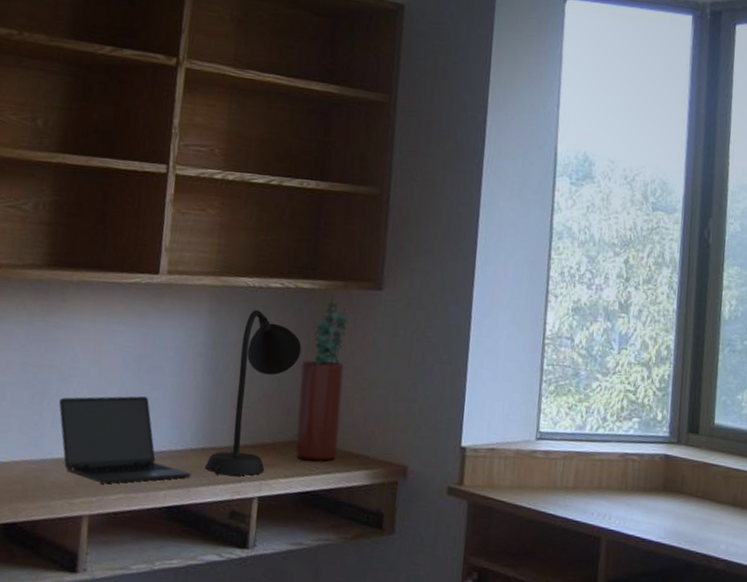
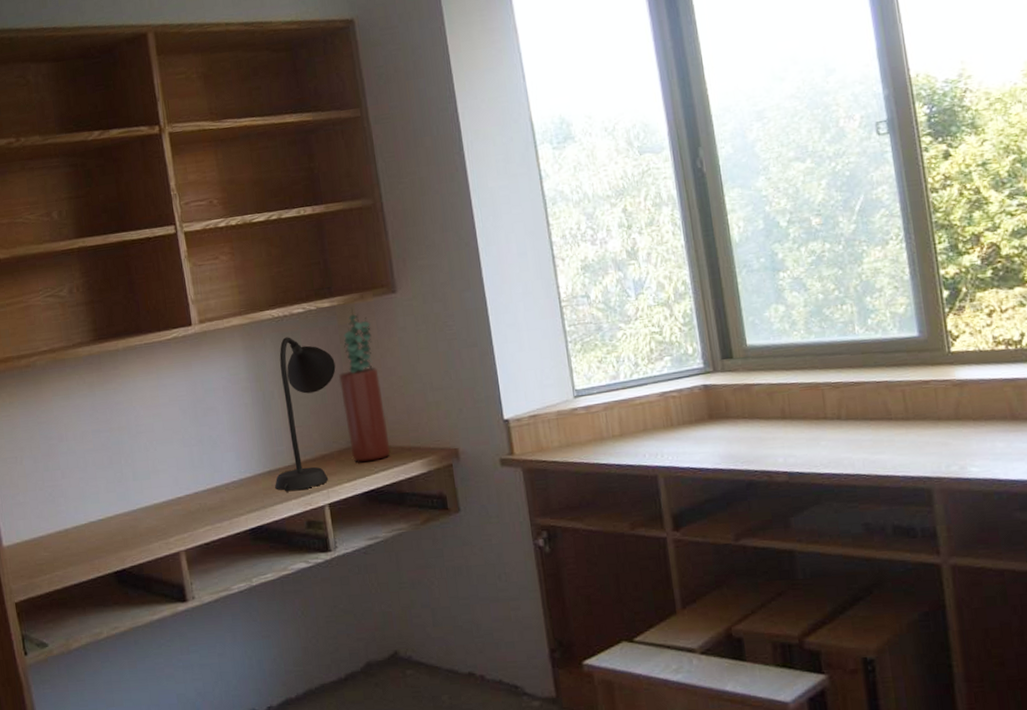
laptop: present [58,396,192,484] -> none [133,436,265,521]

